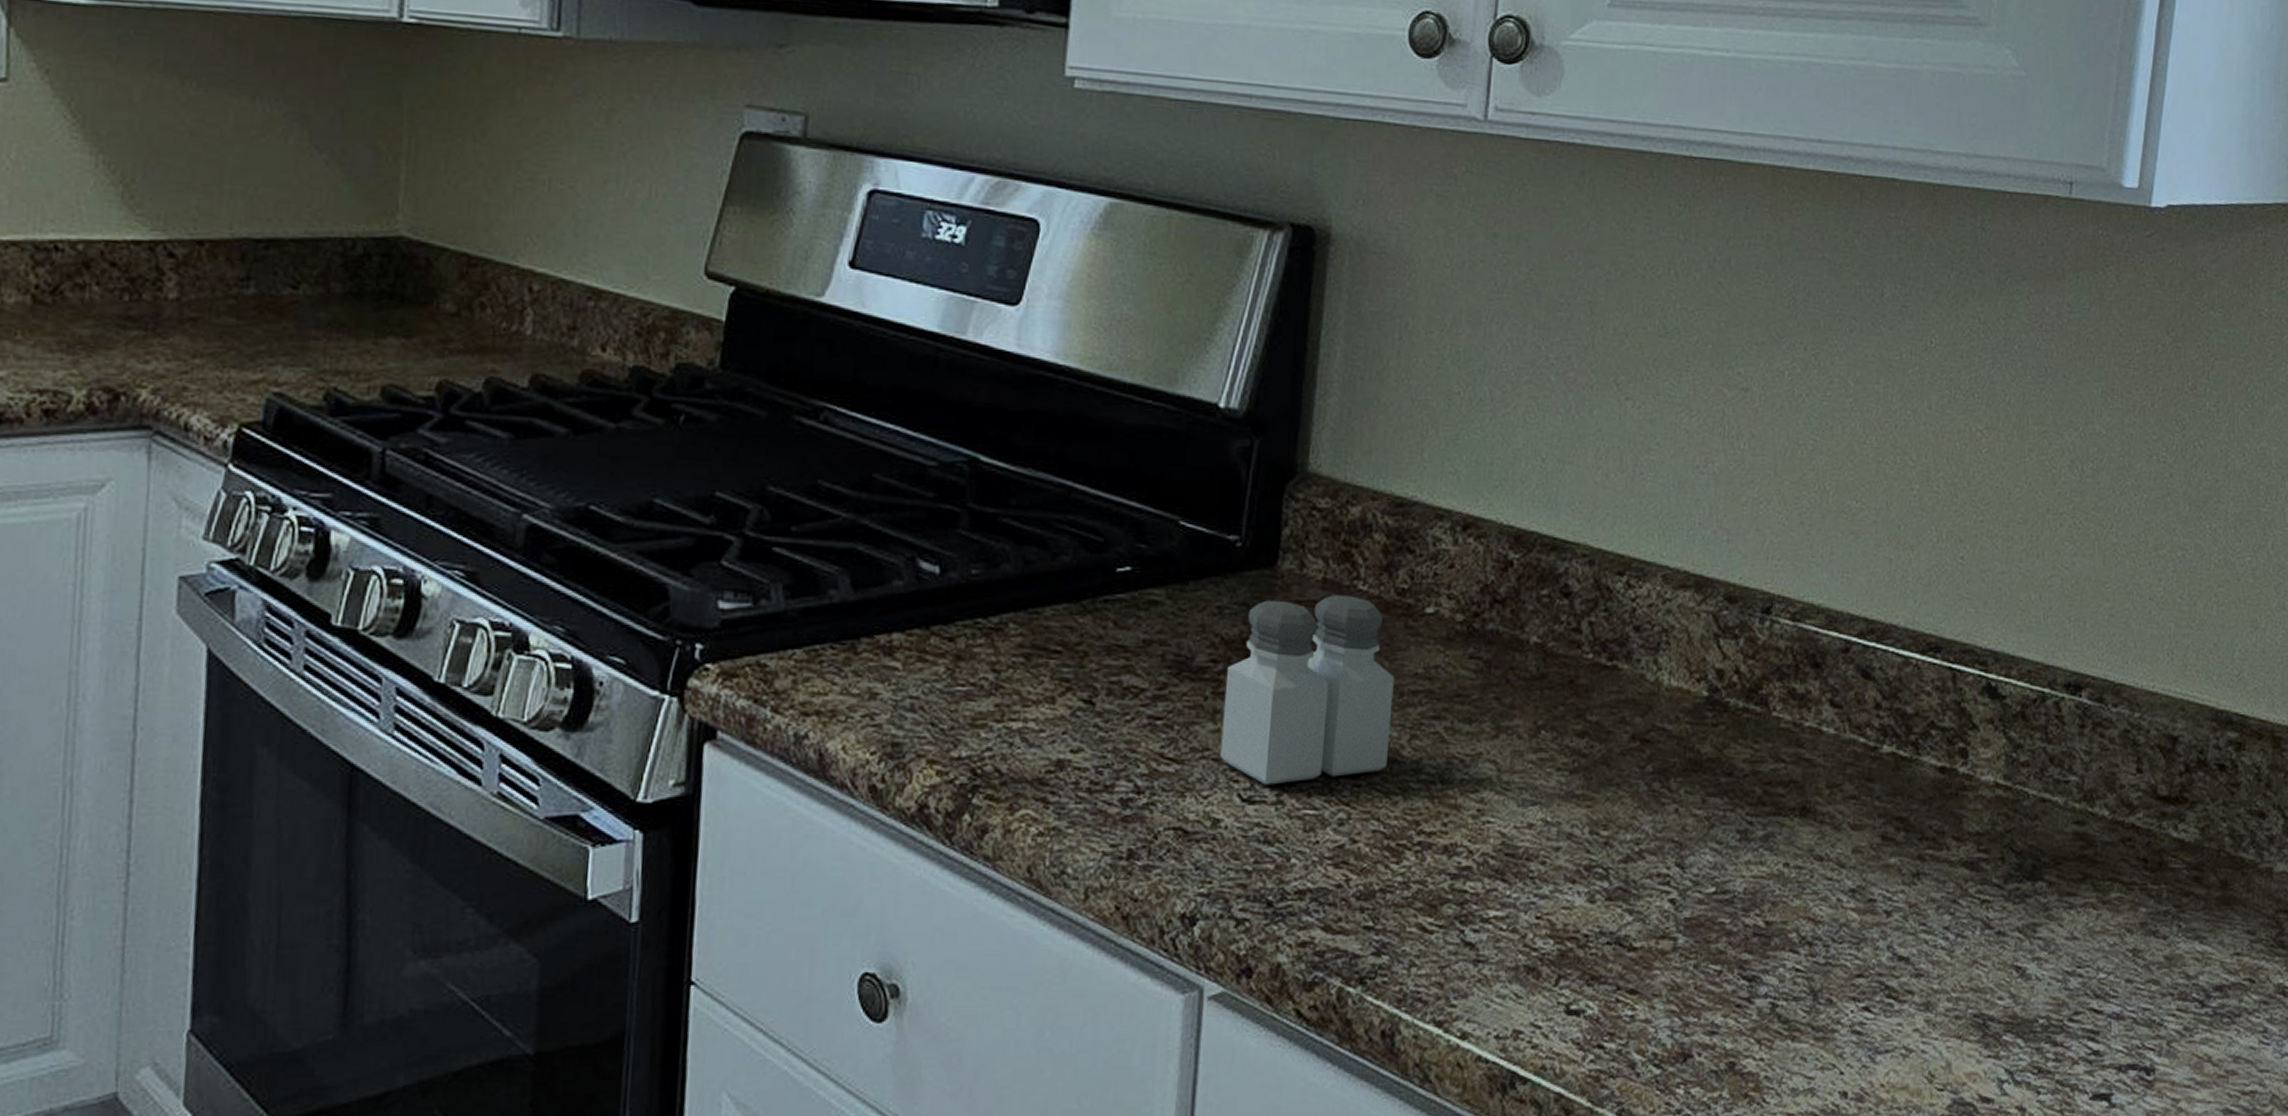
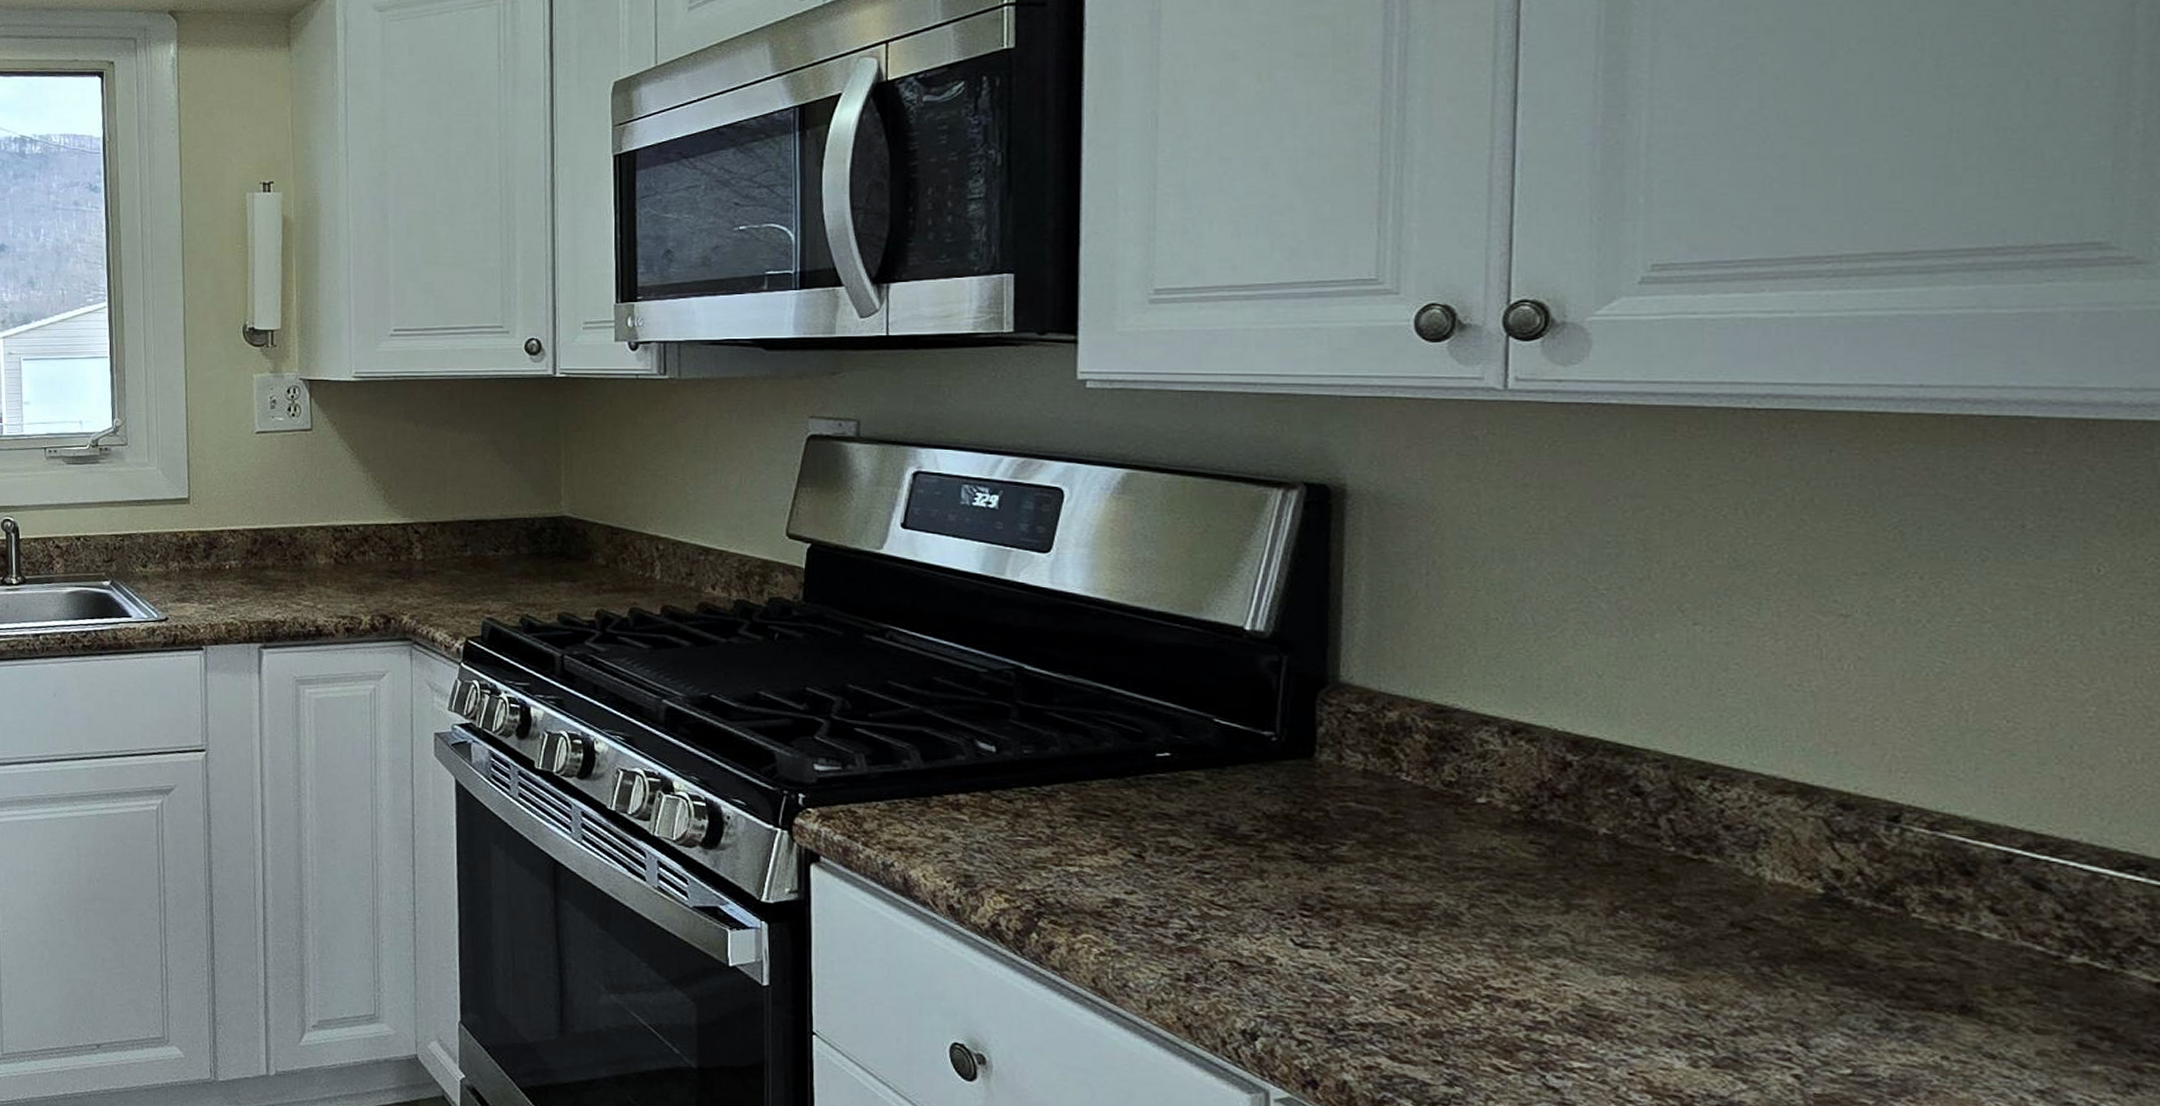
salt and pepper shaker: present [1220,595,1395,785] -> none [1270,783,1448,935]

